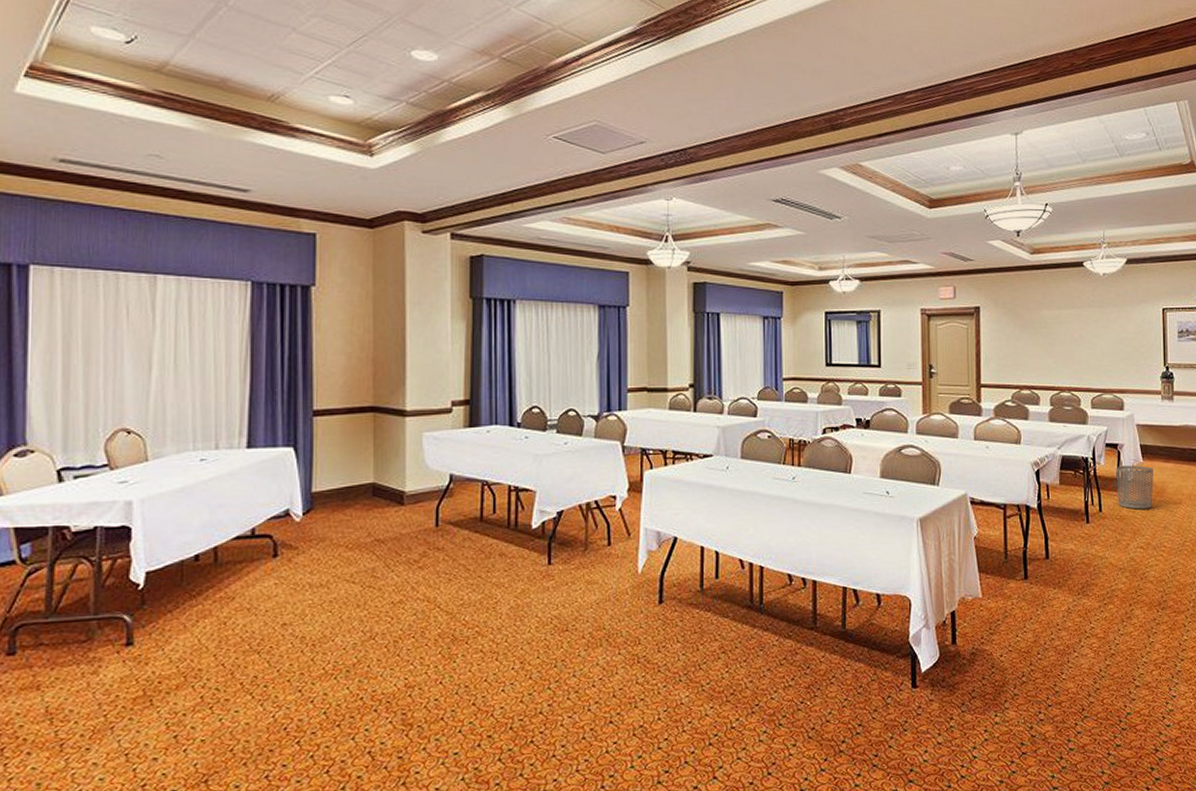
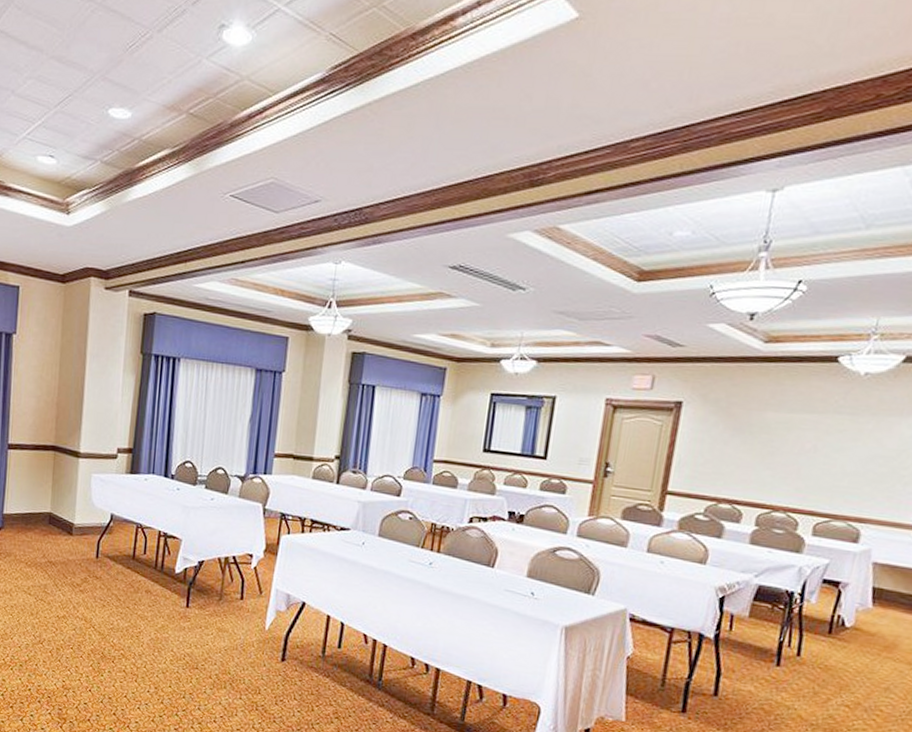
waste bin: present [1116,465,1154,509] -> none [825,607,886,664]

